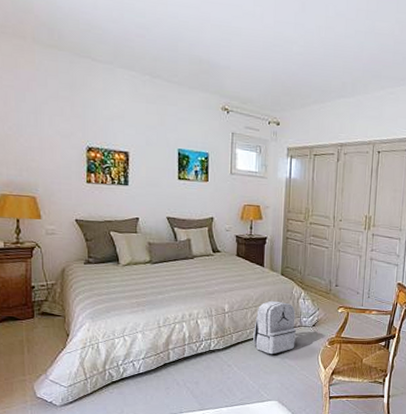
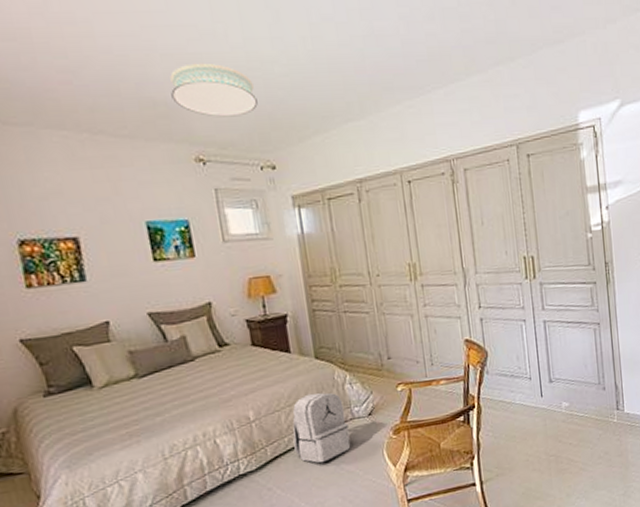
ceiling light: none [214,35,276,81] -> present [170,63,258,118]

